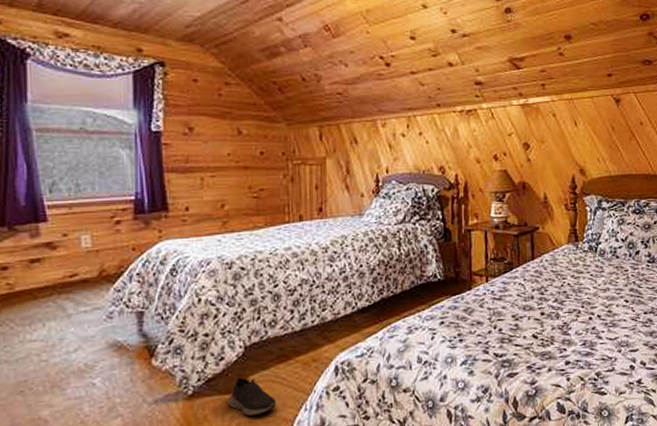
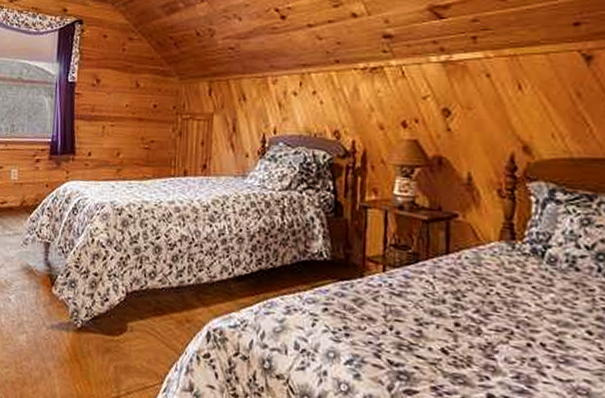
shoe: present [227,376,277,417] -> none [108,320,150,363]

